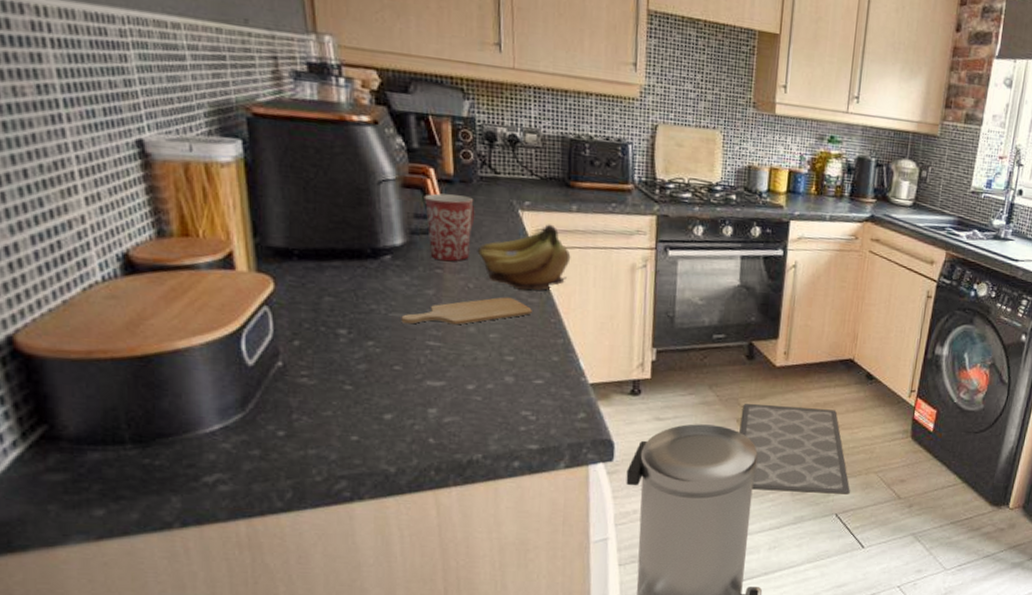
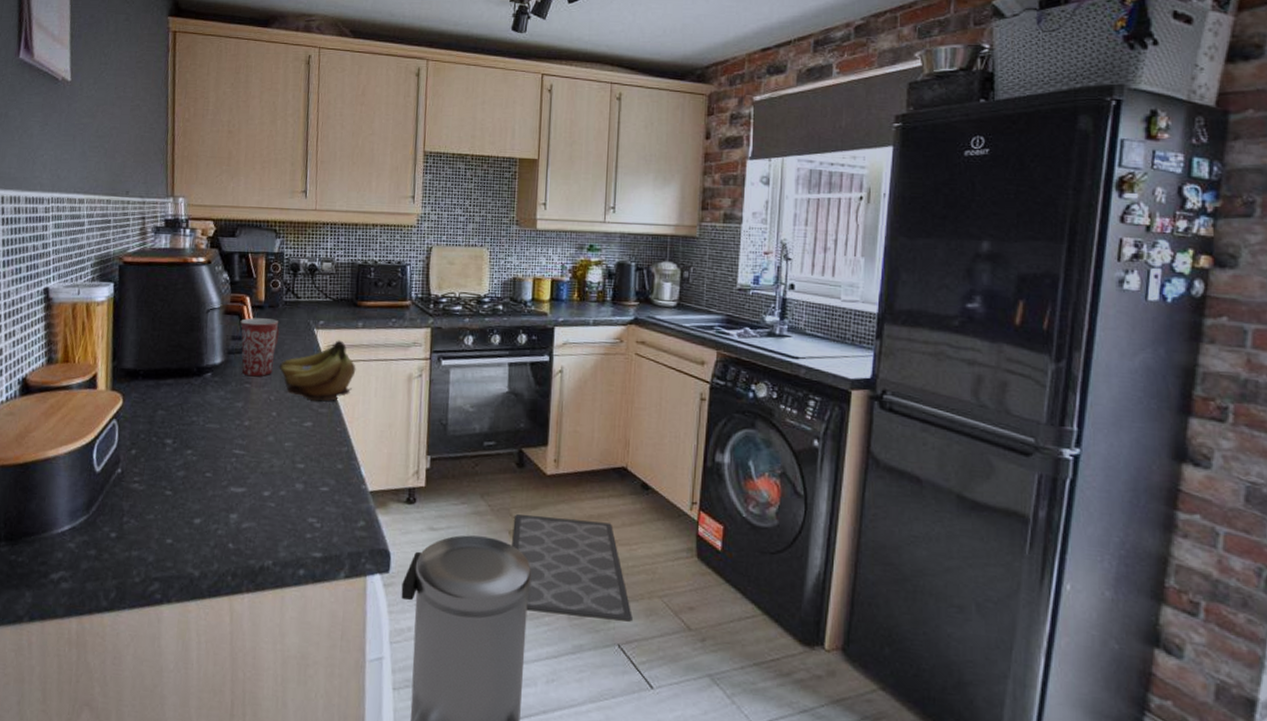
chopping board: present [401,297,532,325] -> none [214,407,322,435]

